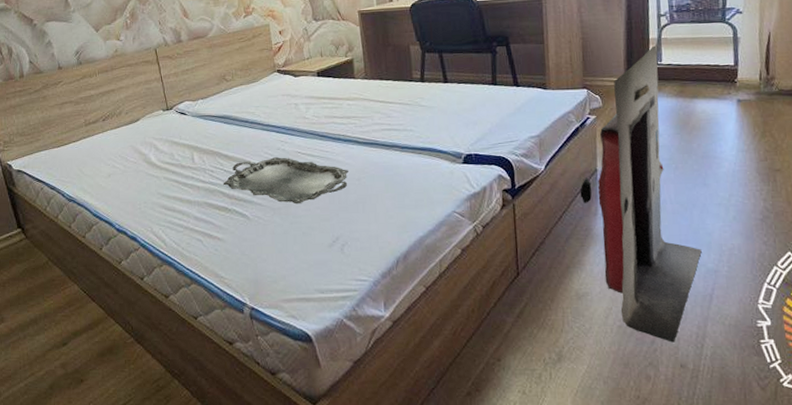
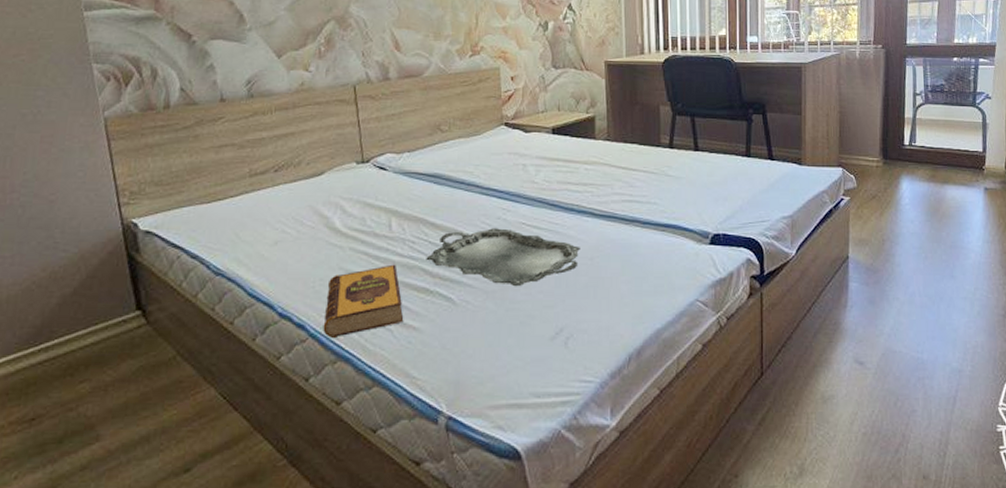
hardback book: none [150,189,210,248] -> present [323,264,404,339]
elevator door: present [580,44,702,343] -> none [830,124,947,451]

